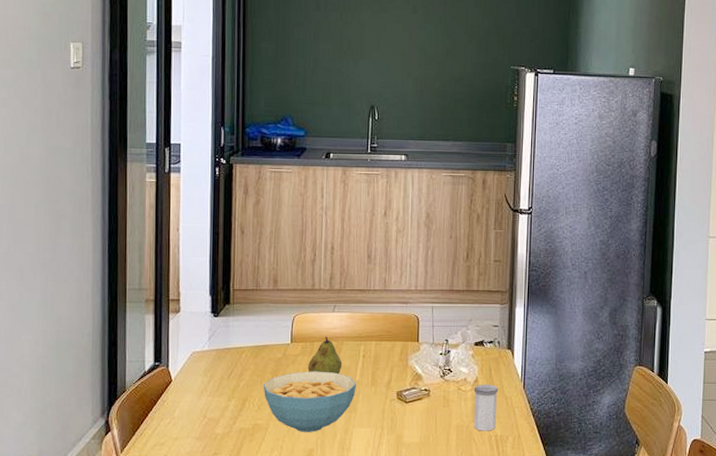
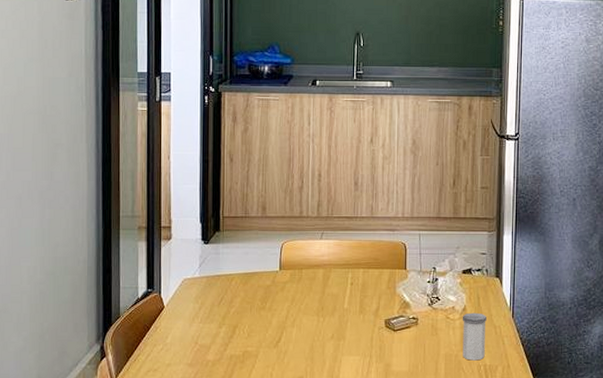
cereal bowl: present [263,371,356,432] -> none [252,298,344,360]
fruit: present [308,336,342,375] -> none [296,263,331,302]

